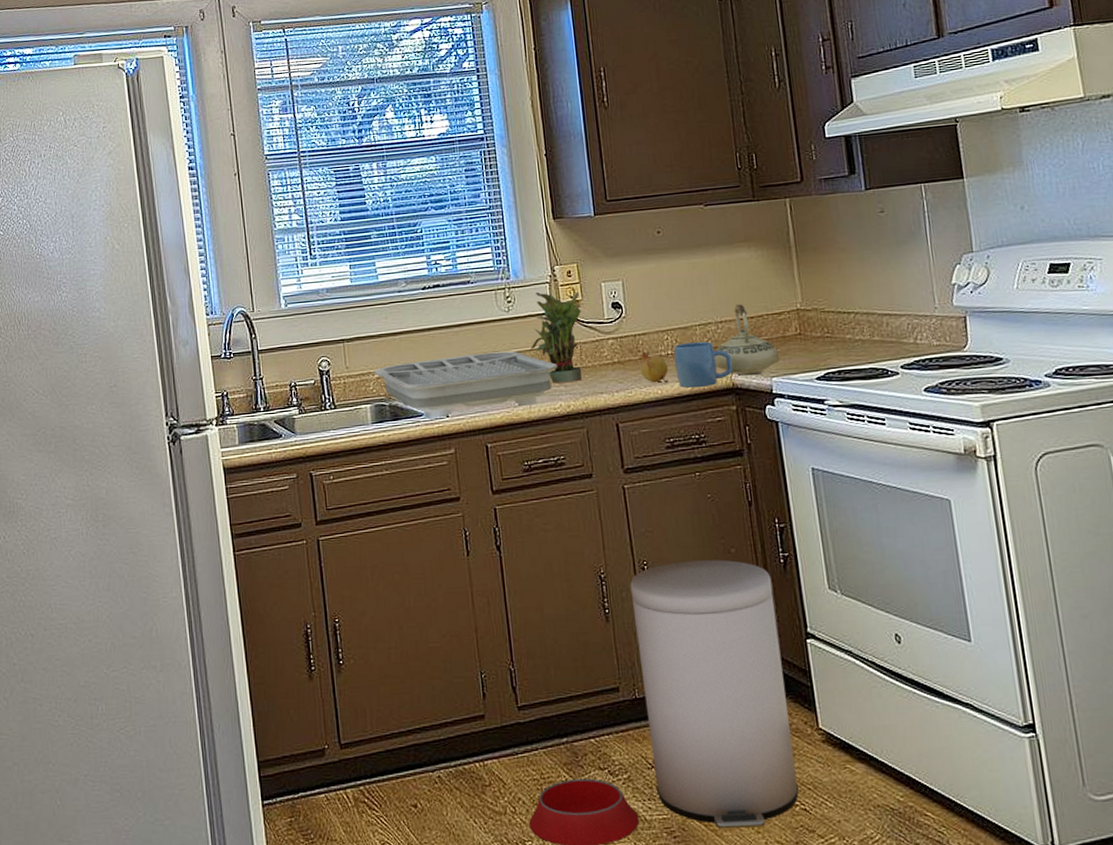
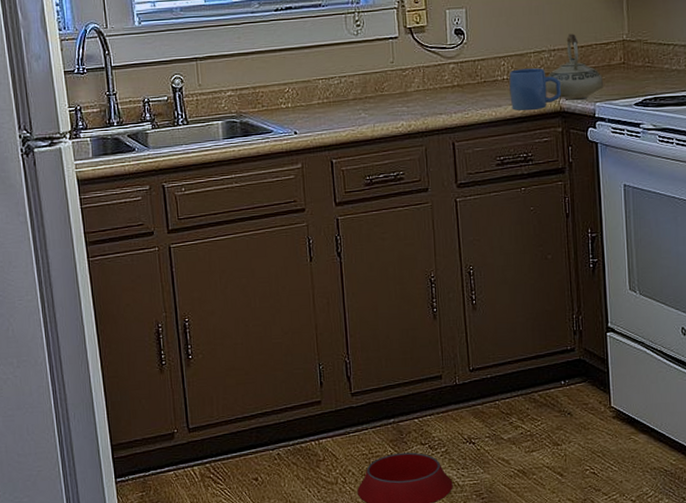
dish rack: present [374,351,558,419] -> none [226,73,401,135]
potted plant: present [530,291,582,384] -> none [377,16,426,104]
pedal bin: present [630,559,800,829] -> none [457,265,591,491]
fruit: present [639,351,669,384] -> none [477,76,503,106]

